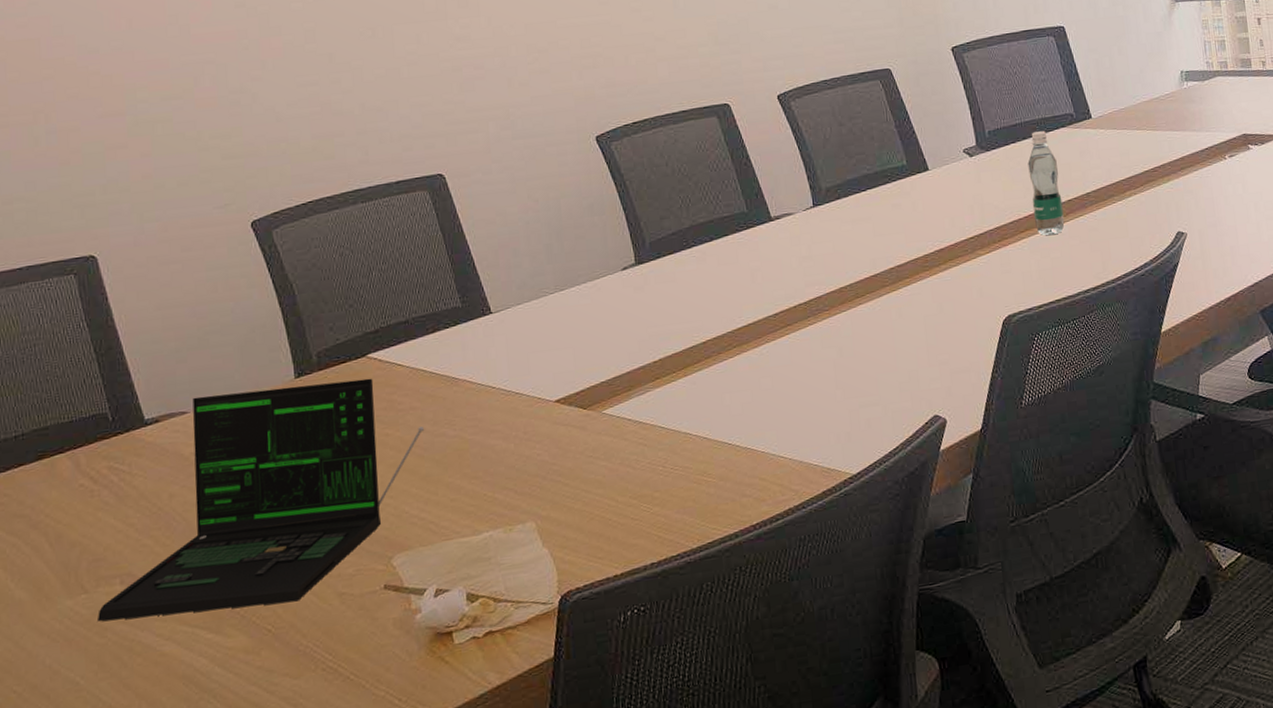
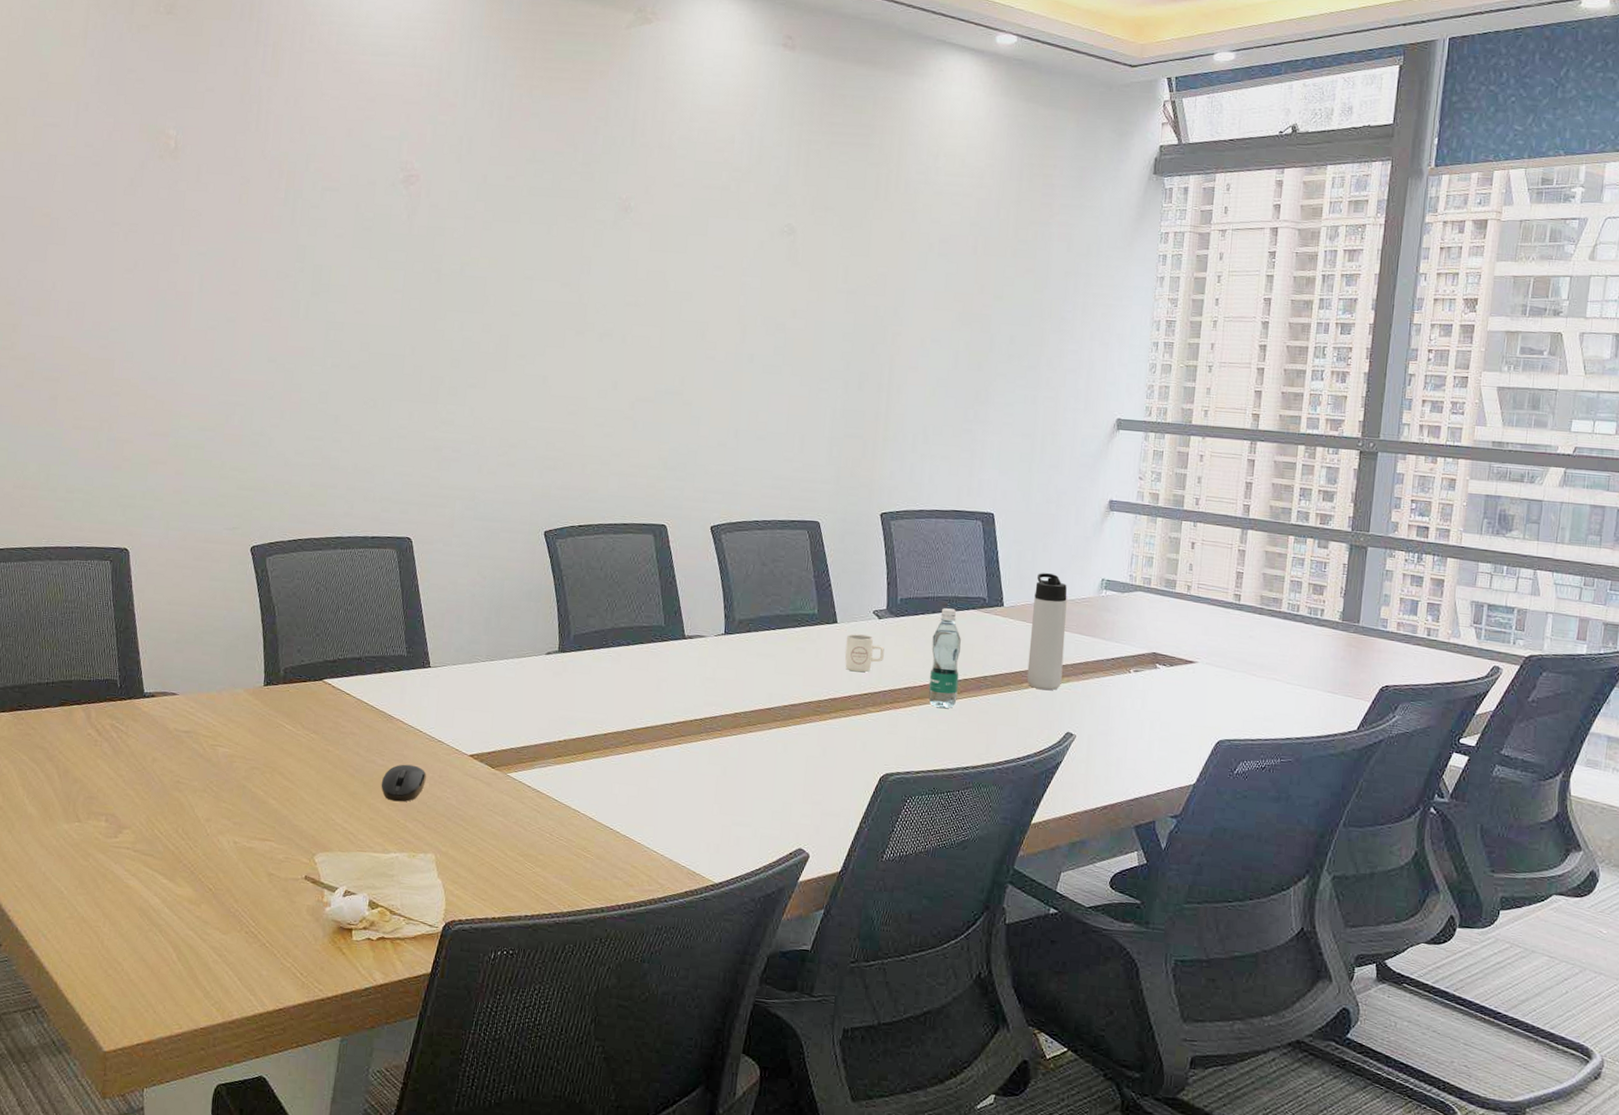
laptop: present [98,378,424,622] -> none [84,683,359,871]
computer mouse: none [457,427,510,474] -> present [381,764,427,802]
mug: none [941,176,983,217] -> present [844,634,885,673]
thermos bottle: none [1118,75,1163,195] -> present [1026,573,1067,691]

